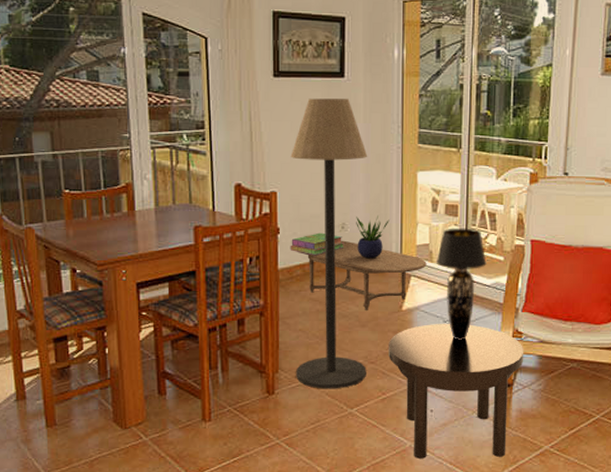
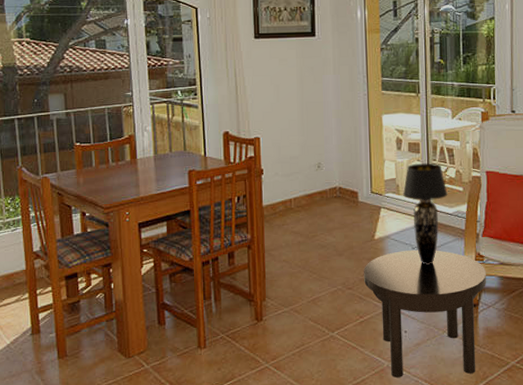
floor lamp: present [290,98,368,389] -> none [271,55,345,315]
stack of books: present [290,232,345,256] -> none [273,172,321,193]
coffee table: present [297,240,427,310] -> none [279,178,395,241]
potted plant: present [356,216,389,259] -> none [330,155,360,194]

